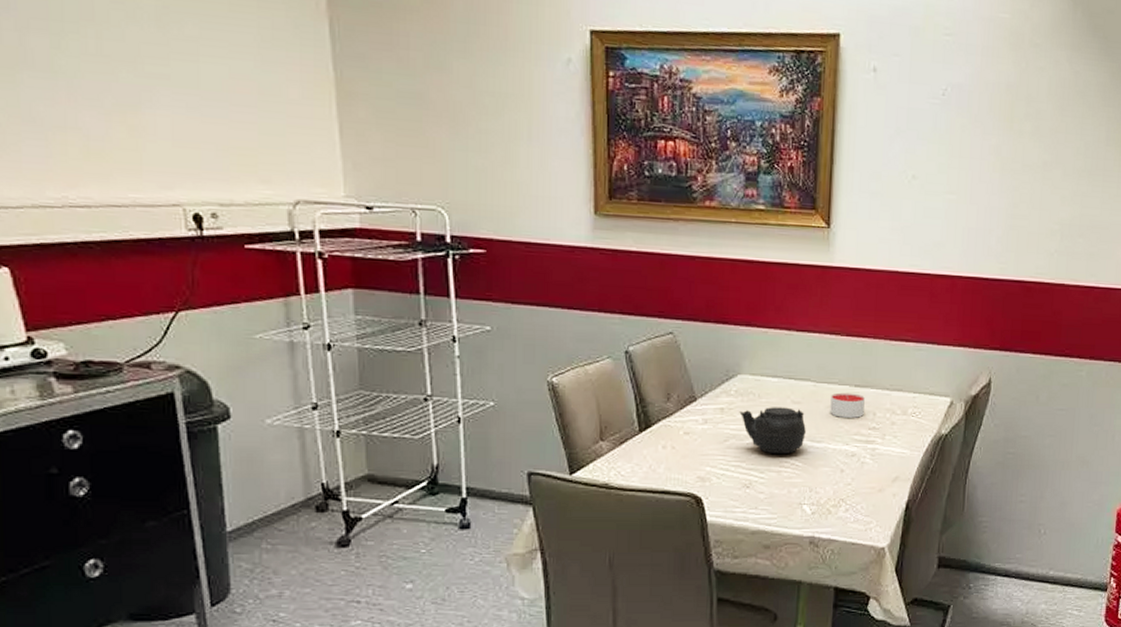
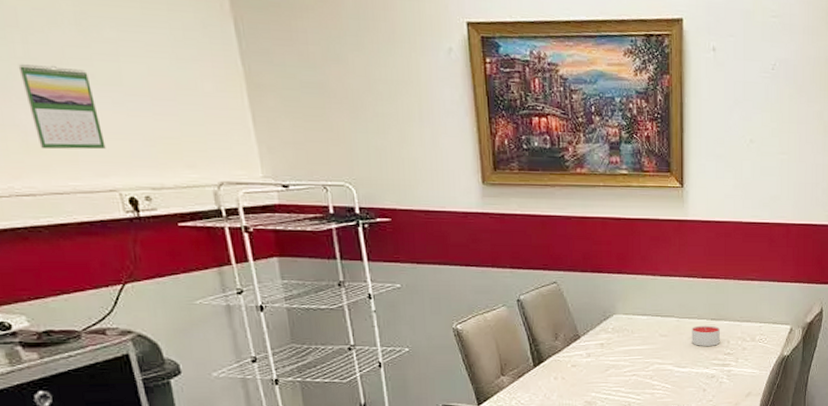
calendar: none [88,60,174,158] -> present [18,63,106,150]
teapot: present [739,407,806,455] -> none [616,340,673,380]

